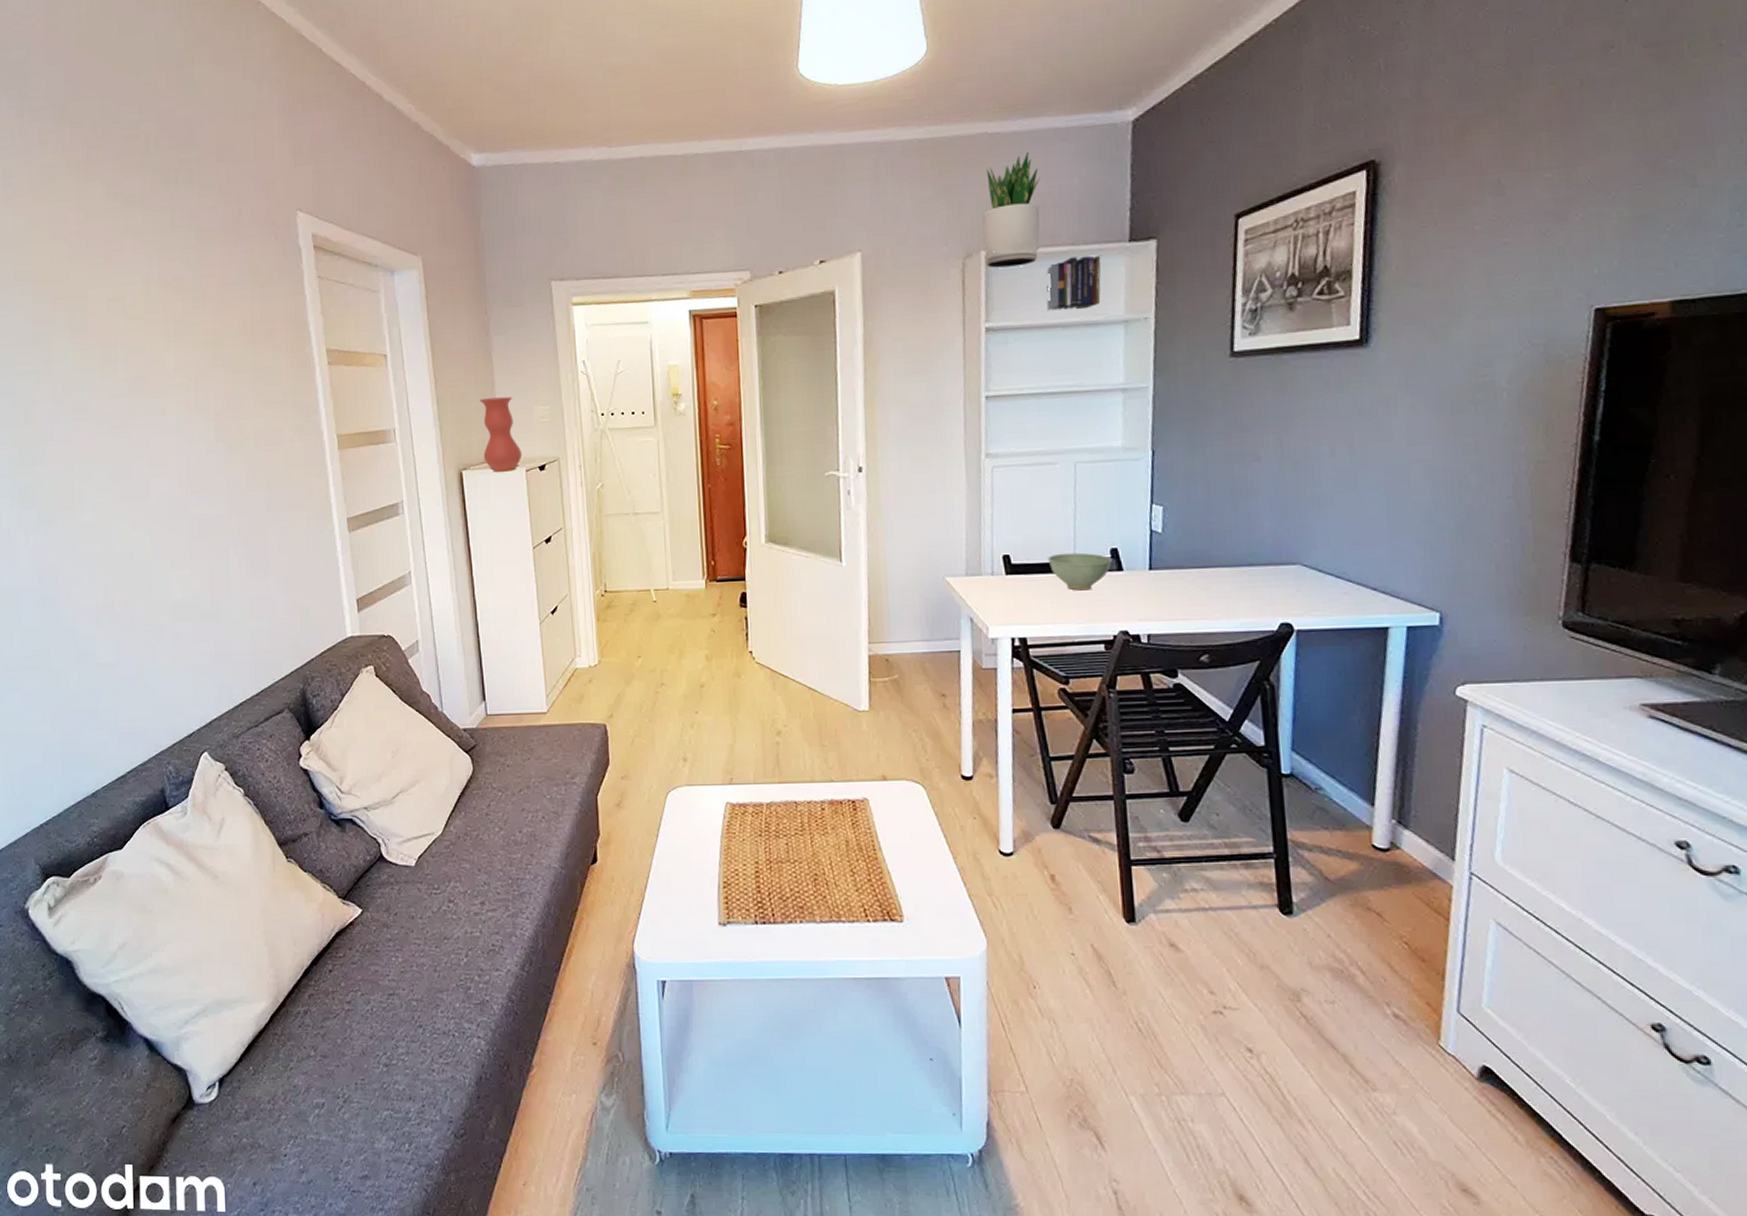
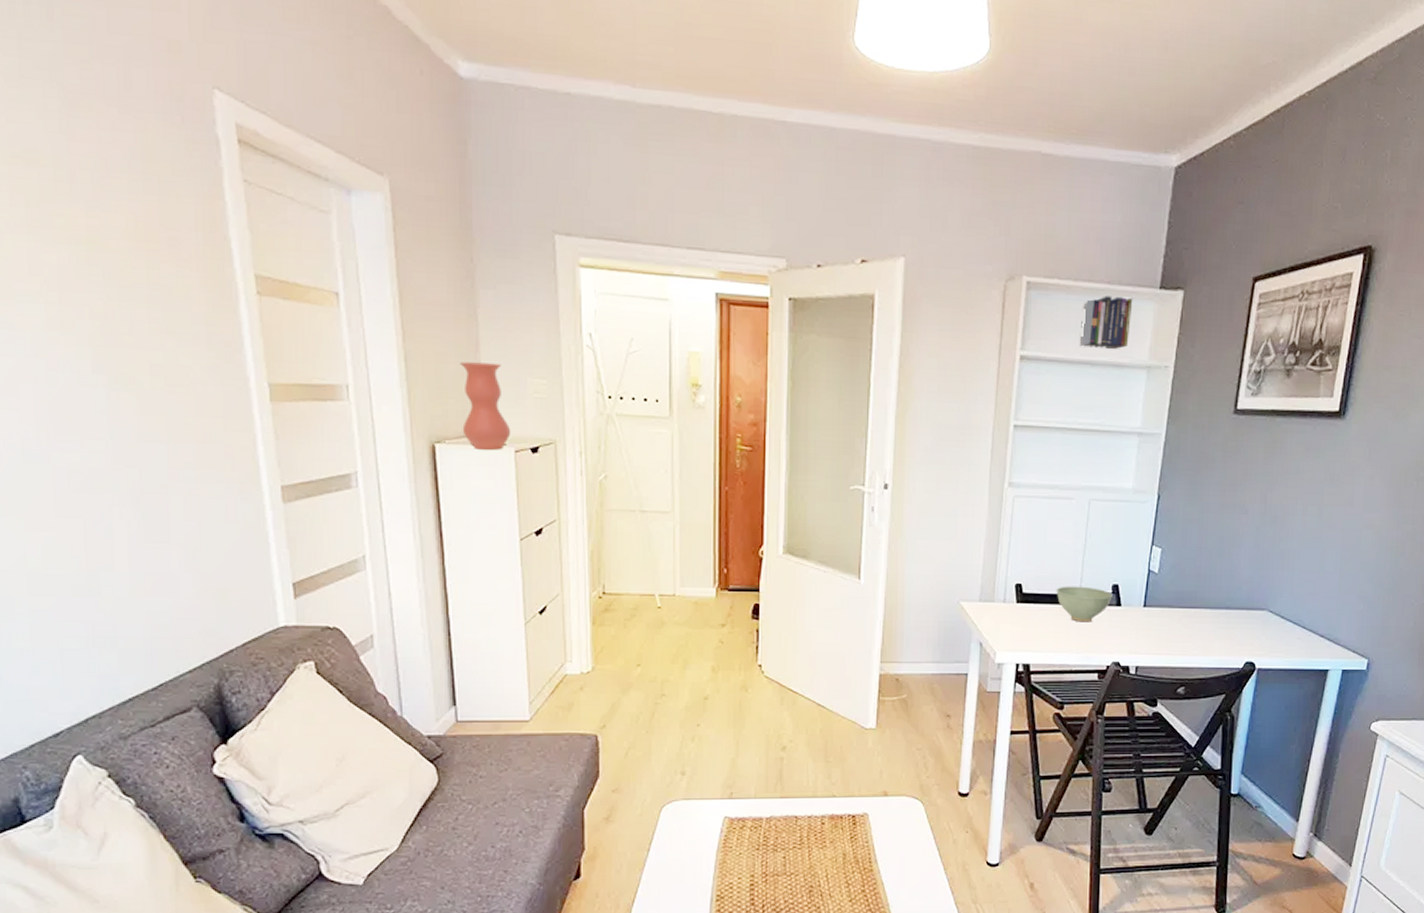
planter: present [983,152,1041,268] -> none [1026,181,1086,297]

